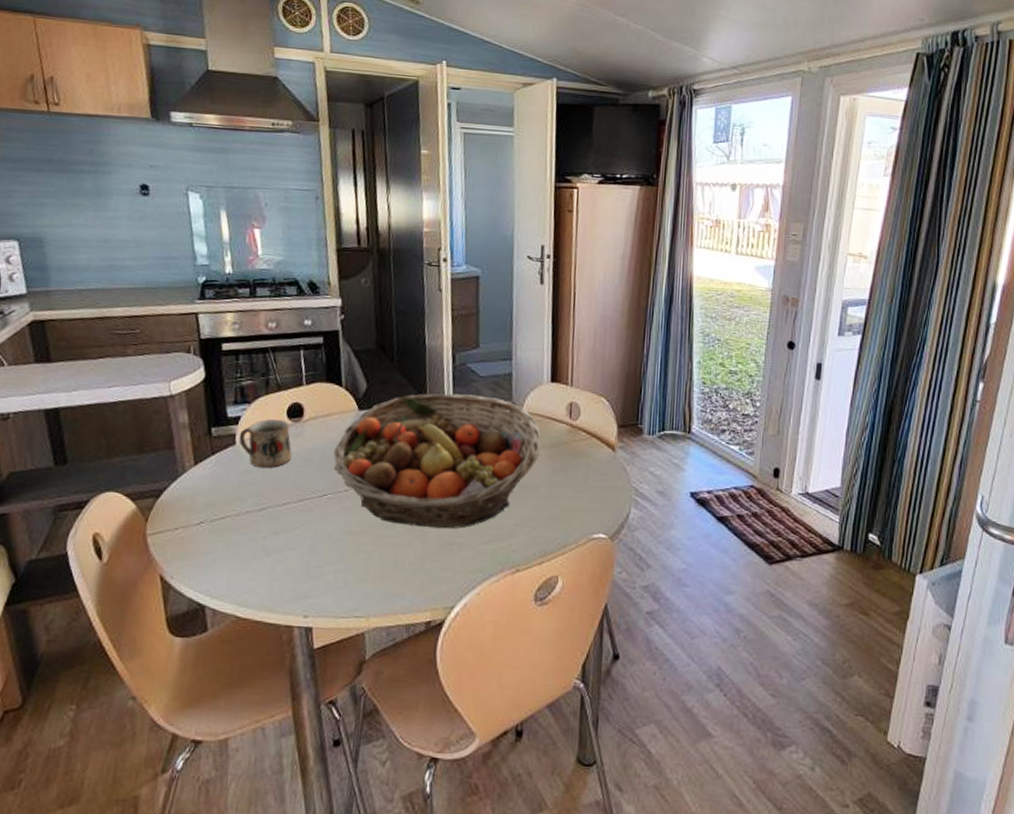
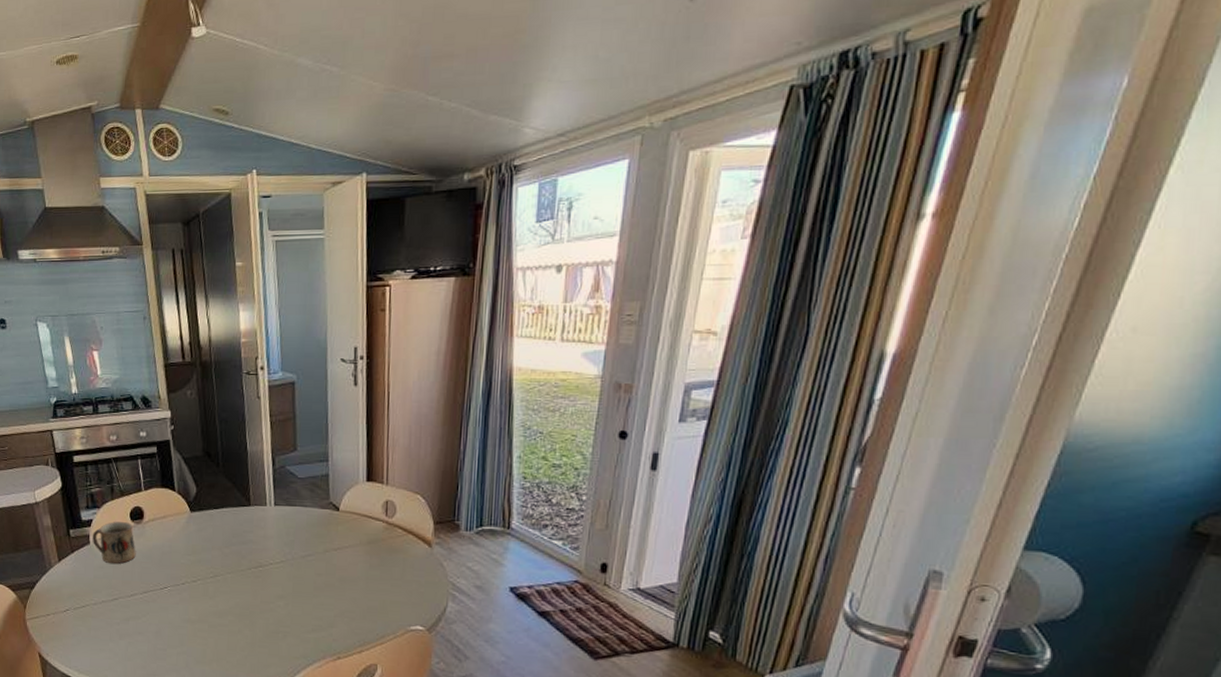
fruit basket: present [333,393,541,529] -> none [170,495,358,619]

